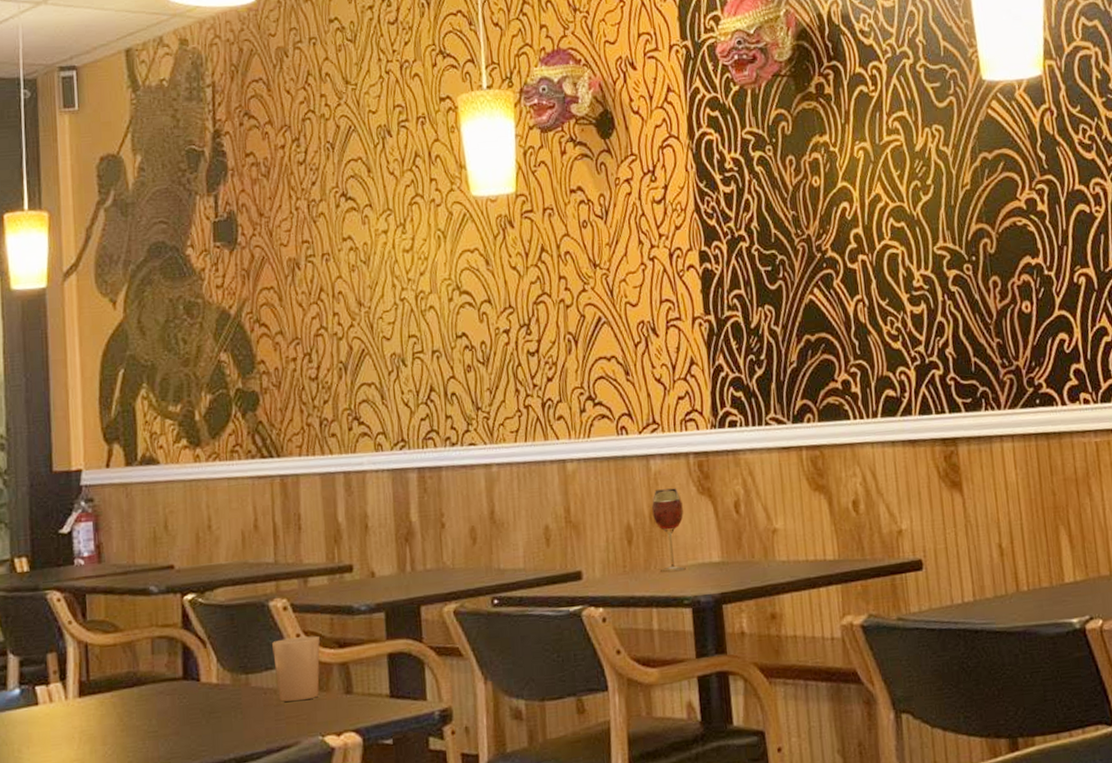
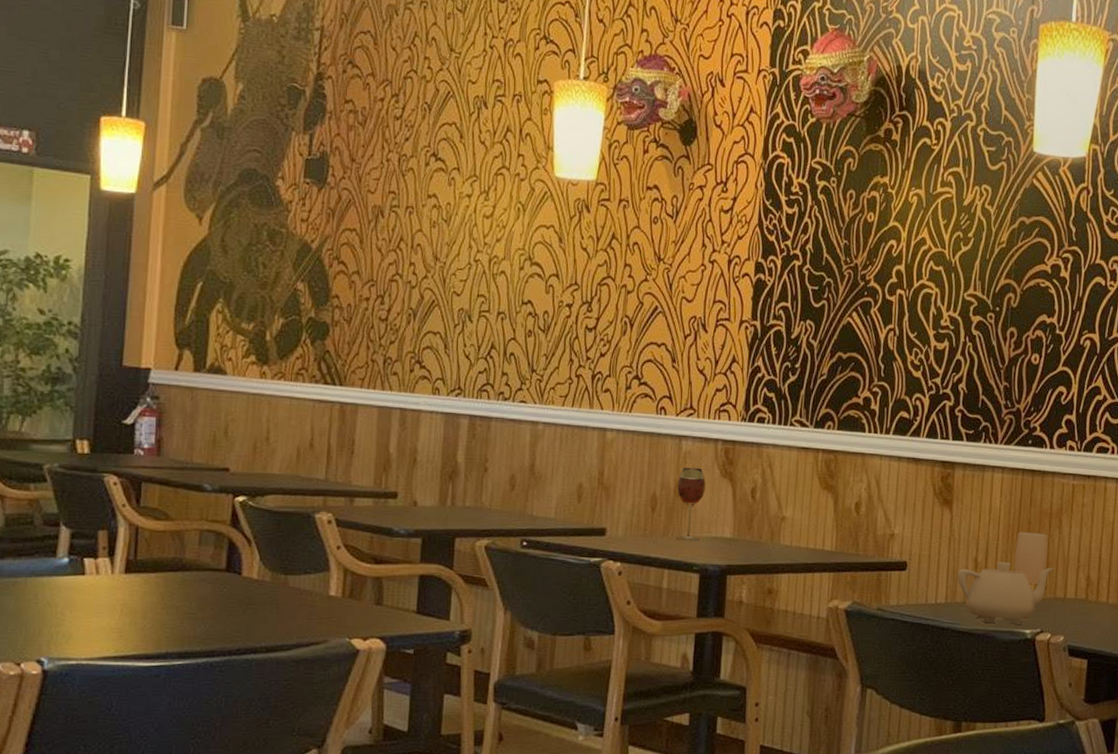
cup: present [272,635,320,702] -> none [313,548,358,605]
teapot: none [981,541,1093,617] -> present [957,561,1055,625]
cup: none [1042,504,1083,565] -> present [1014,532,1049,584]

